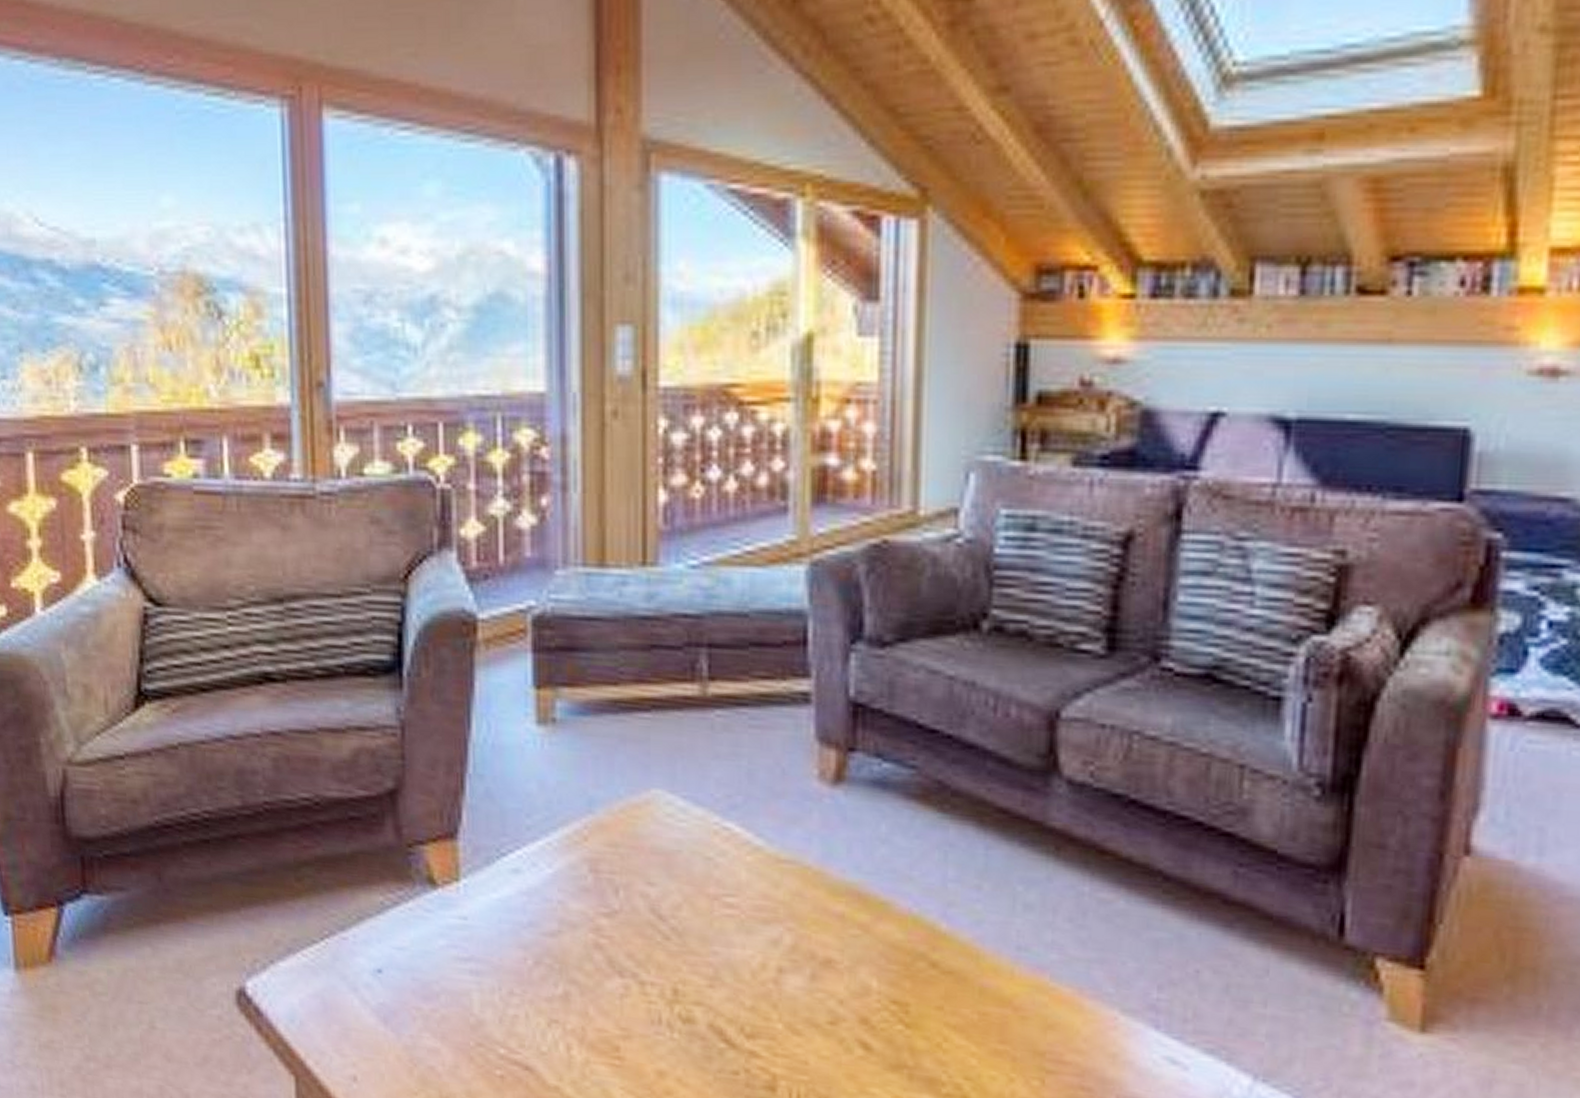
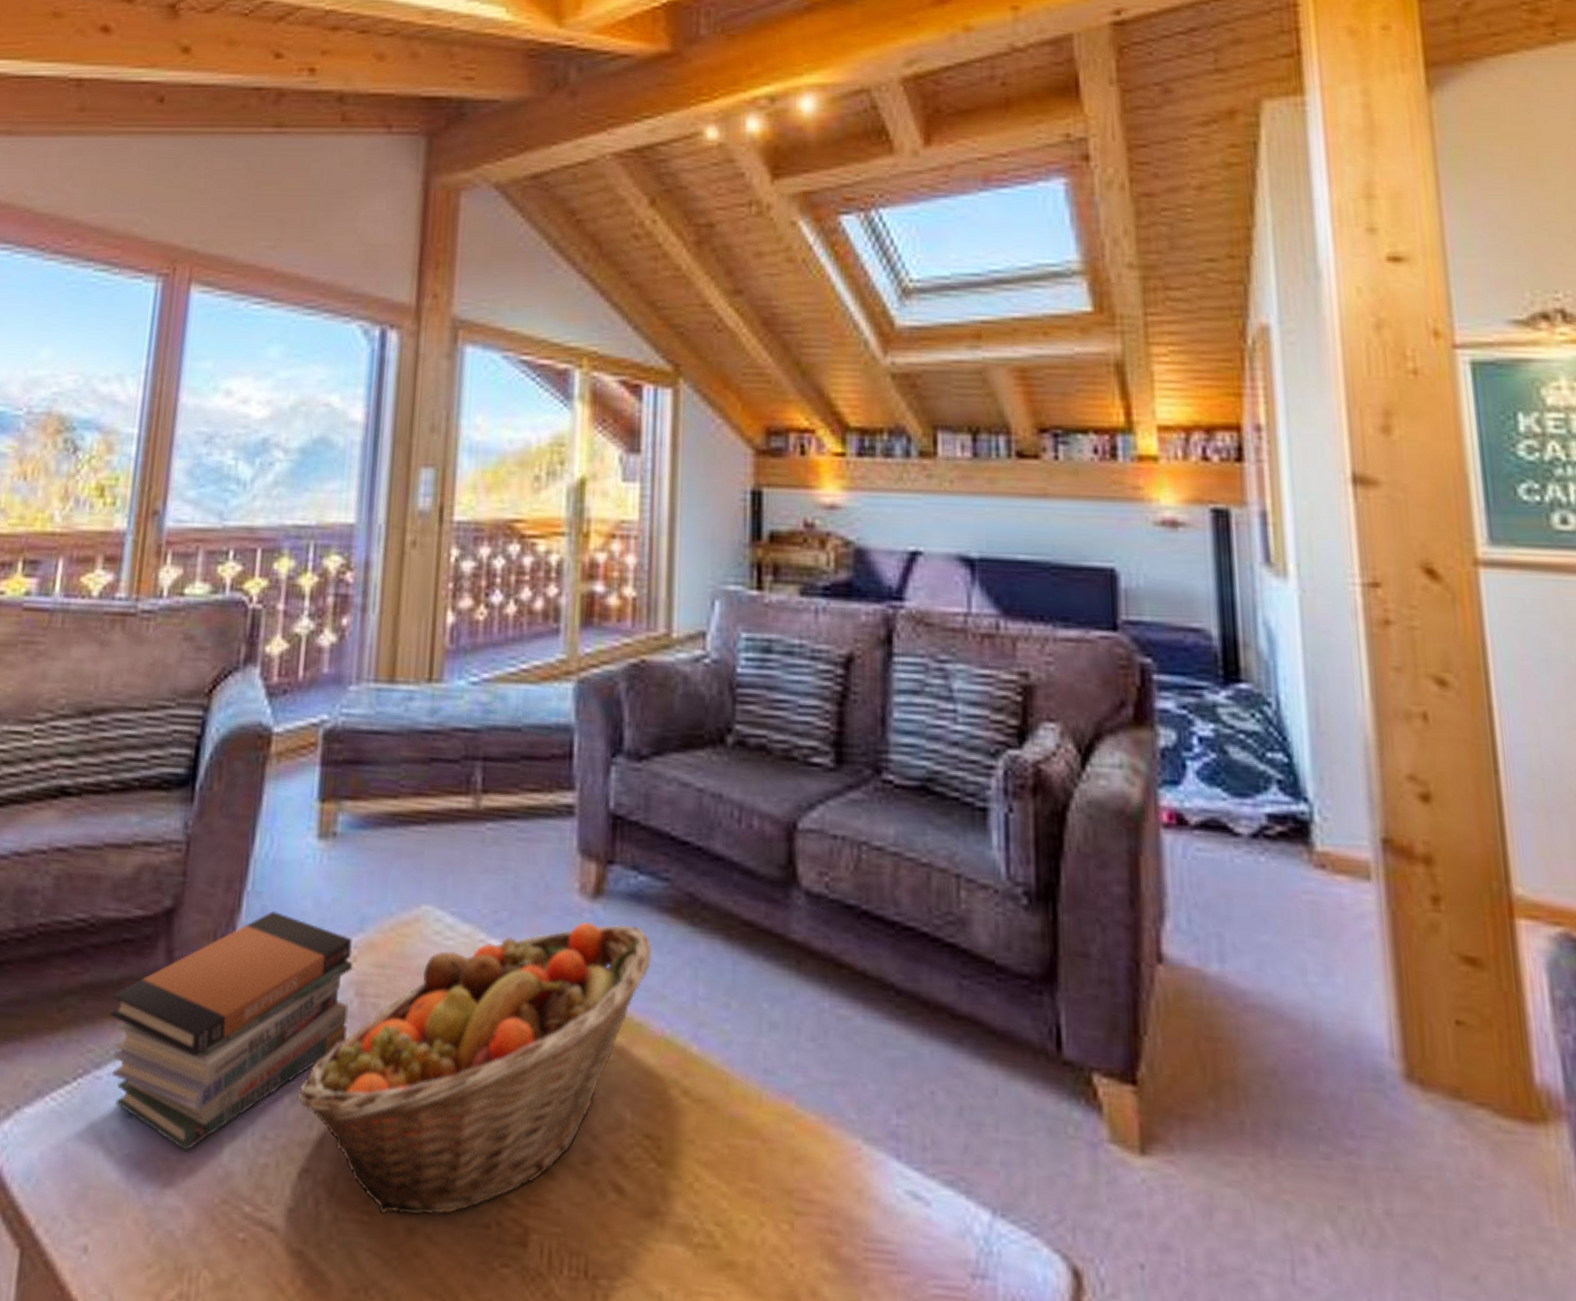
book stack: none [347,793,585,1003] -> present [110,911,353,1152]
fruit basket: none [540,807,898,1062] -> present [297,922,652,1216]

